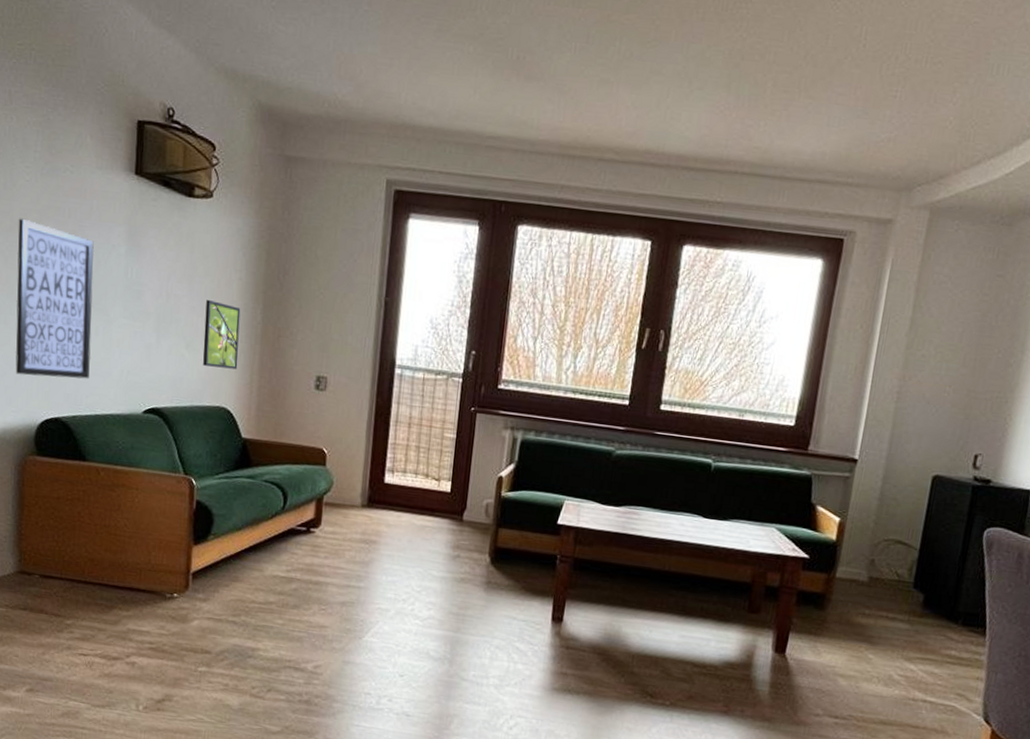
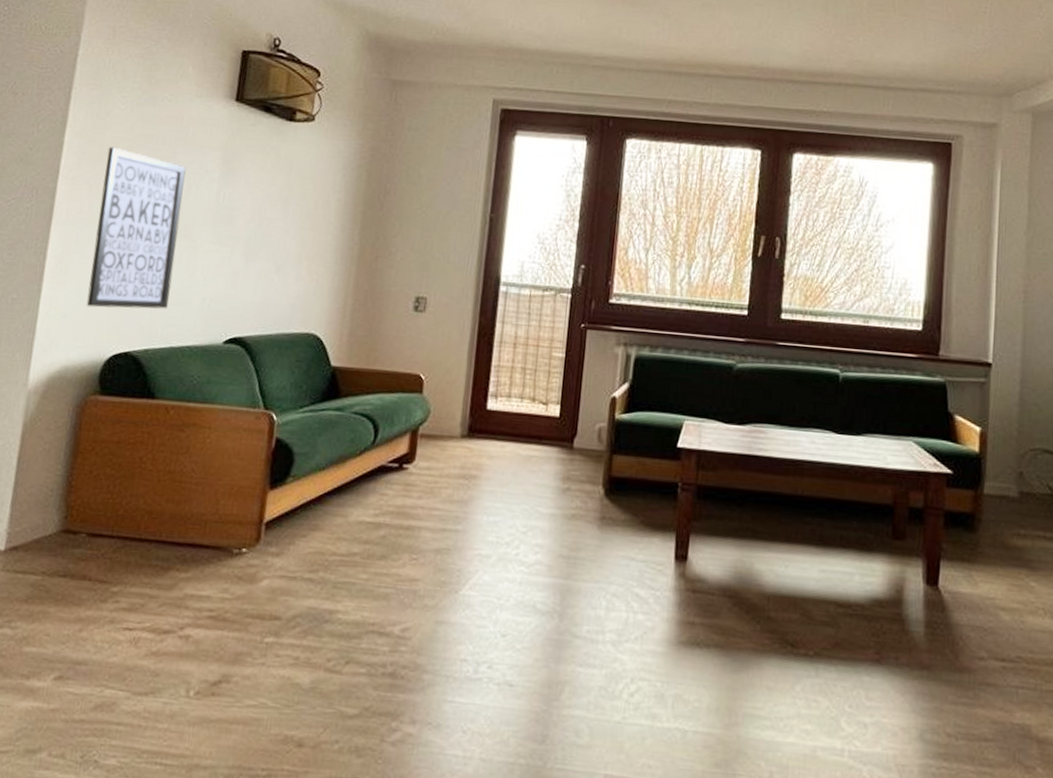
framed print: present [203,300,241,370] -> none [293,222,338,293]

